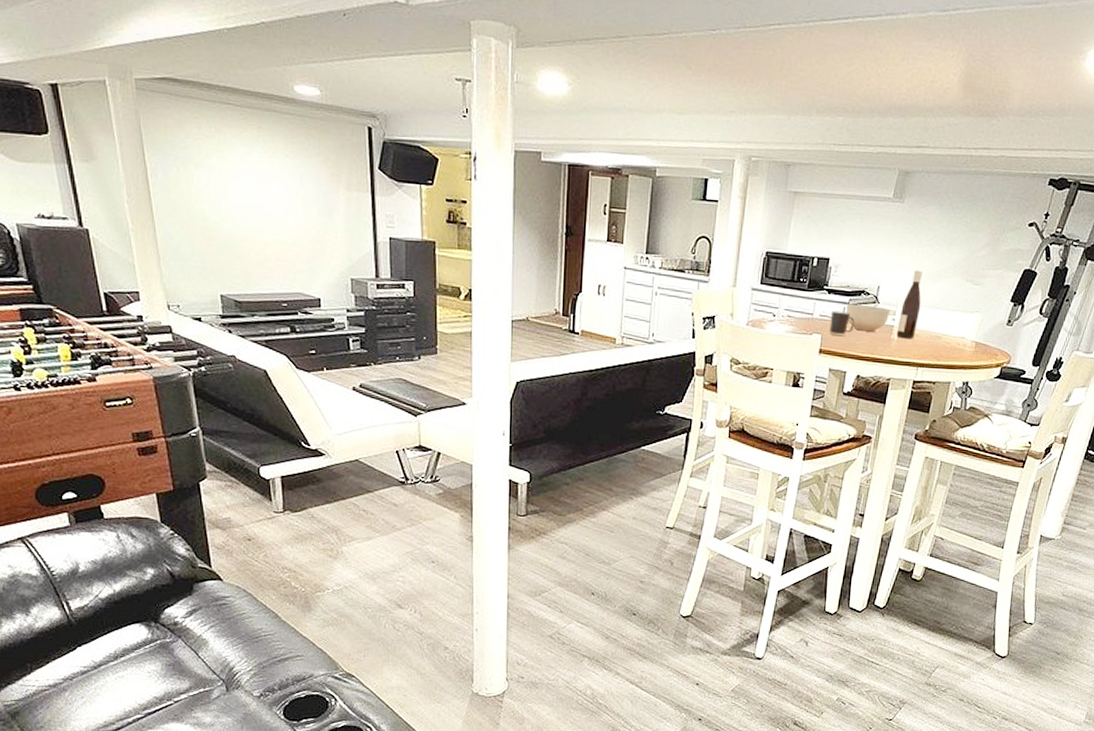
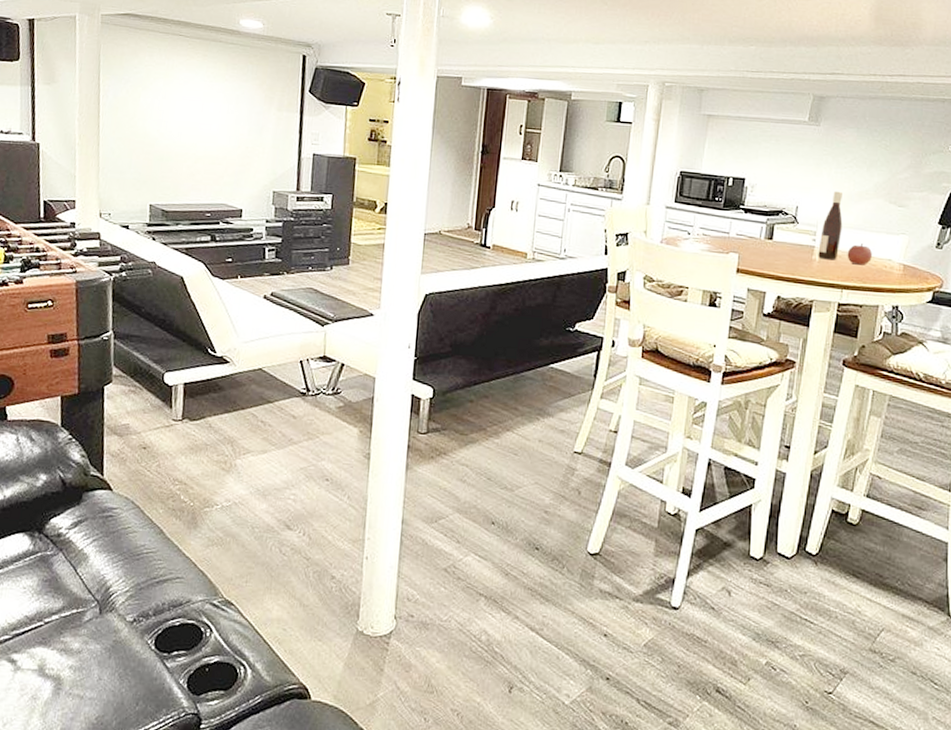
mug: present [829,310,855,337] -> none [747,230,773,256]
bowl: present [846,303,891,332] -> none [764,223,811,252]
fruit: none [923,322,948,344] -> present [847,243,873,265]

